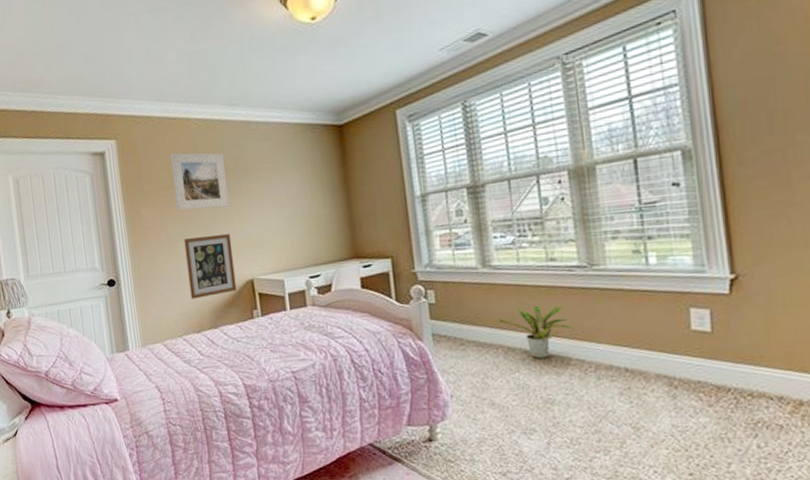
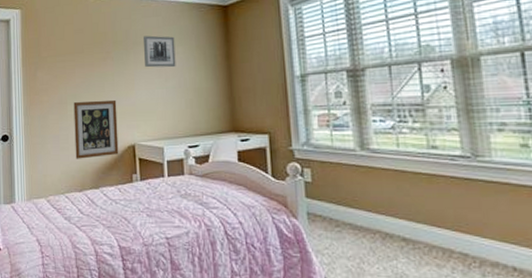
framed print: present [171,152,230,211] -> none [68,23,118,77]
wall art: none [255,161,292,197] -> present [144,35,176,68]
potted plant: present [498,305,573,359] -> none [376,192,456,248]

